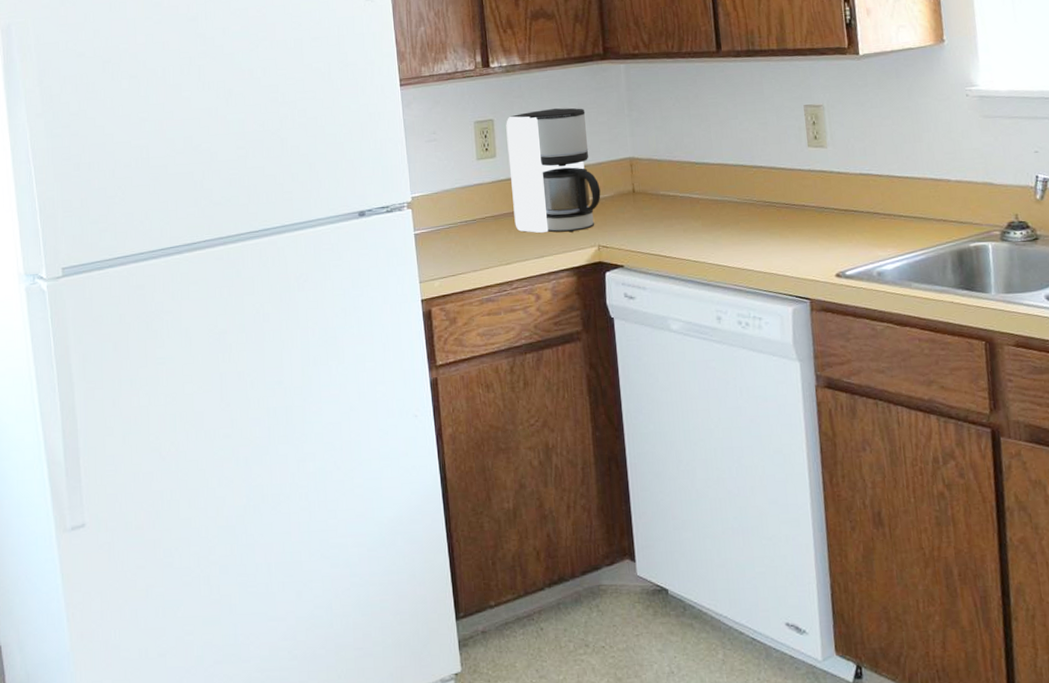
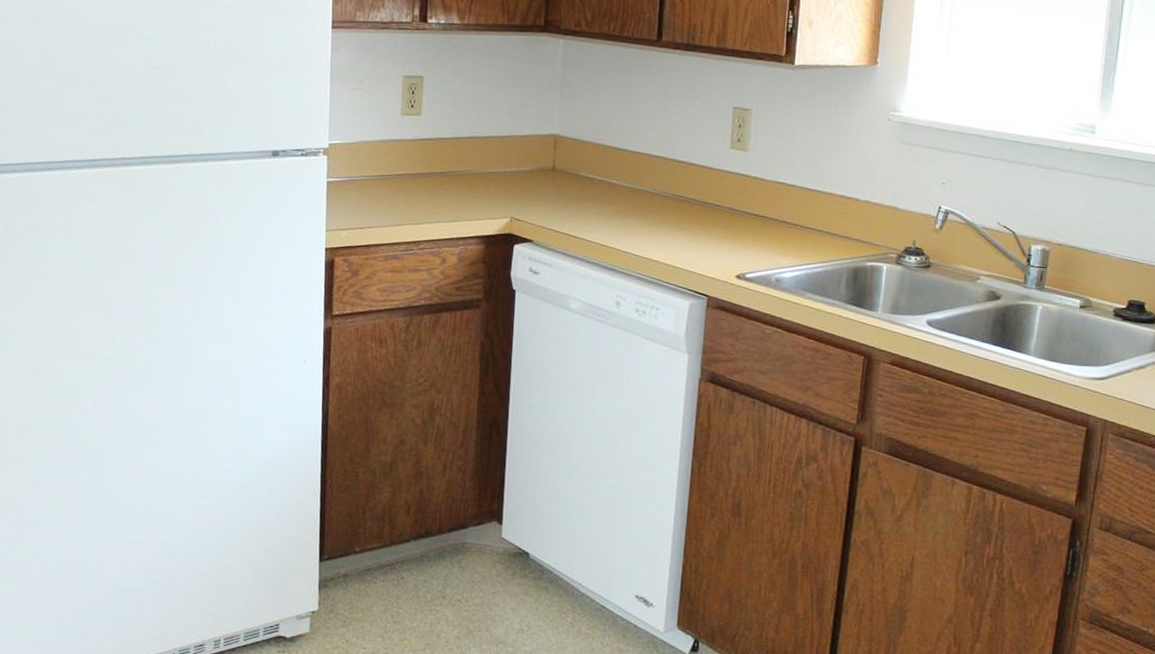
coffee maker: present [506,108,601,233] -> none [430,73,521,201]

